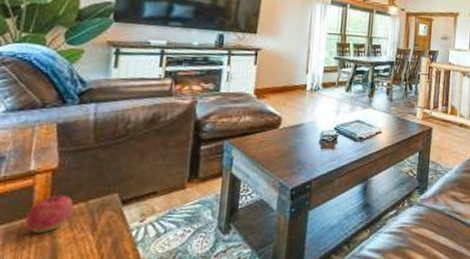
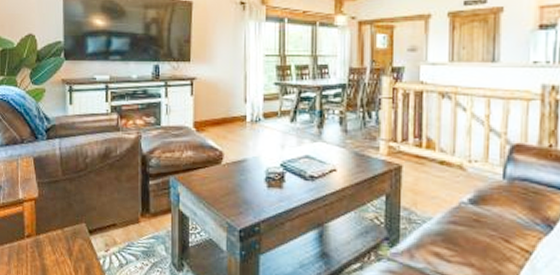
apple: present [25,190,74,234] -> none [21,217,53,255]

